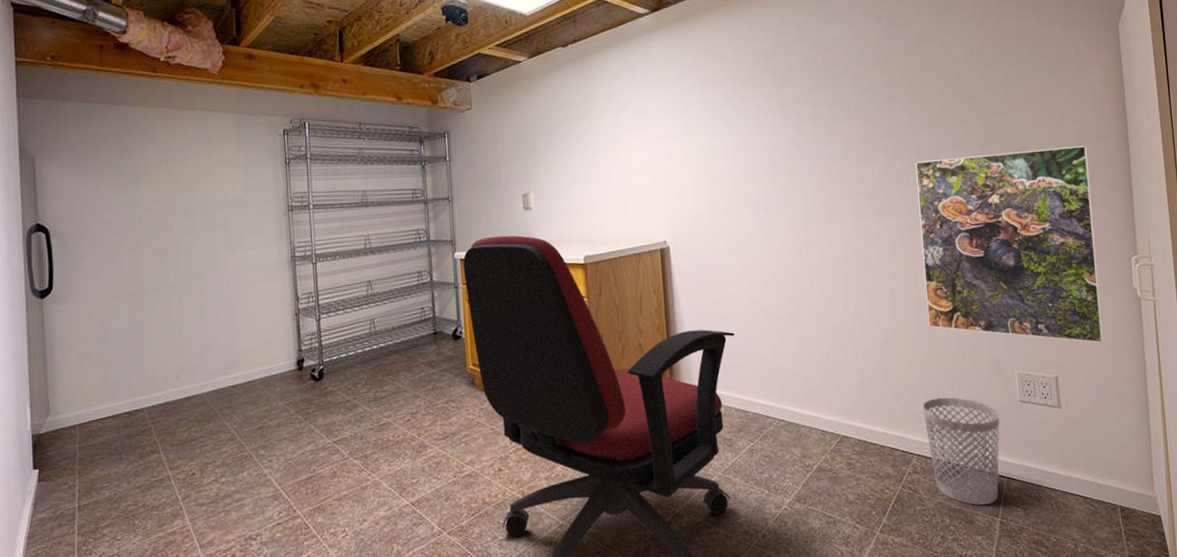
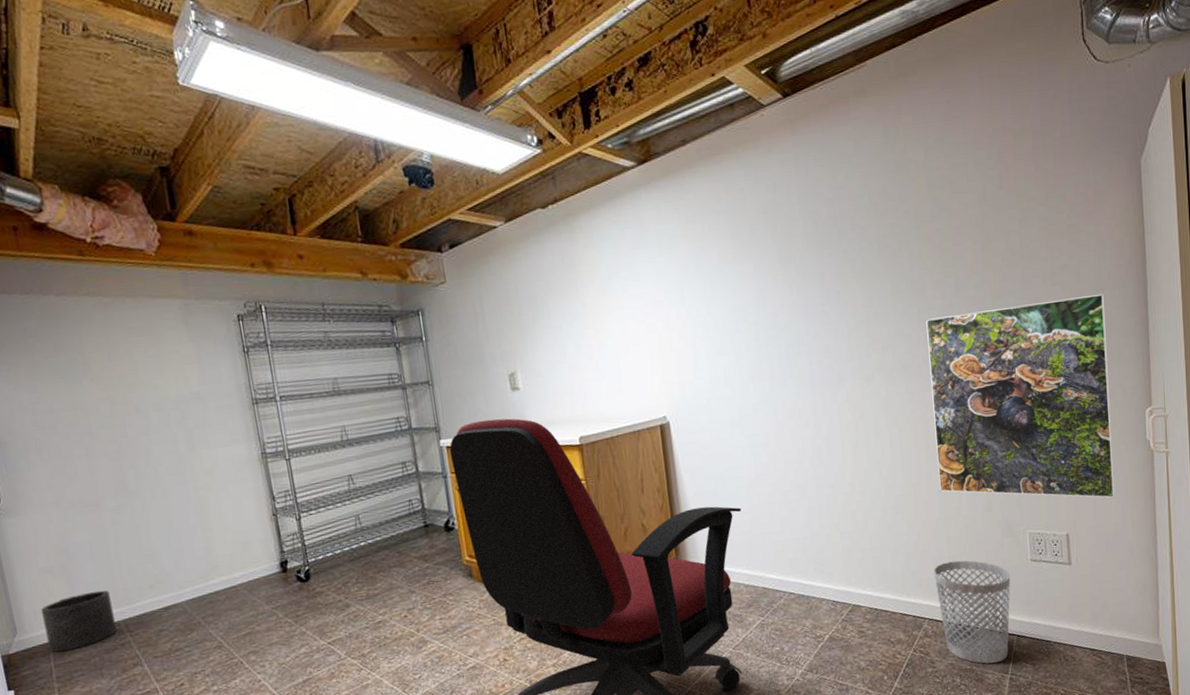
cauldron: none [75,377,140,435] -> present [41,590,117,653]

